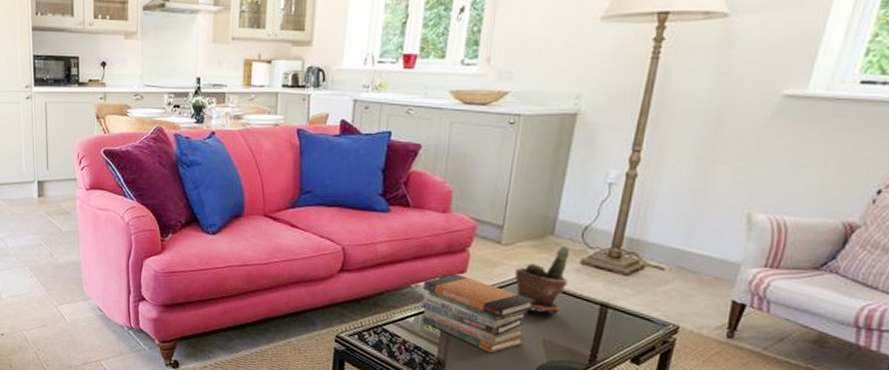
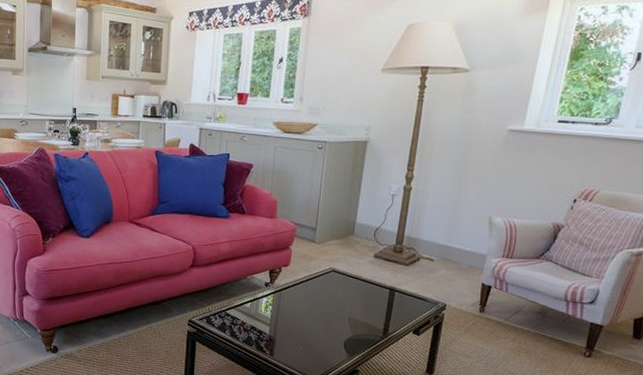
book stack: present [420,274,535,354] -> none [255,267,341,331]
potted plant: present [514,245,571,314] -> none [326,243,366,297]

